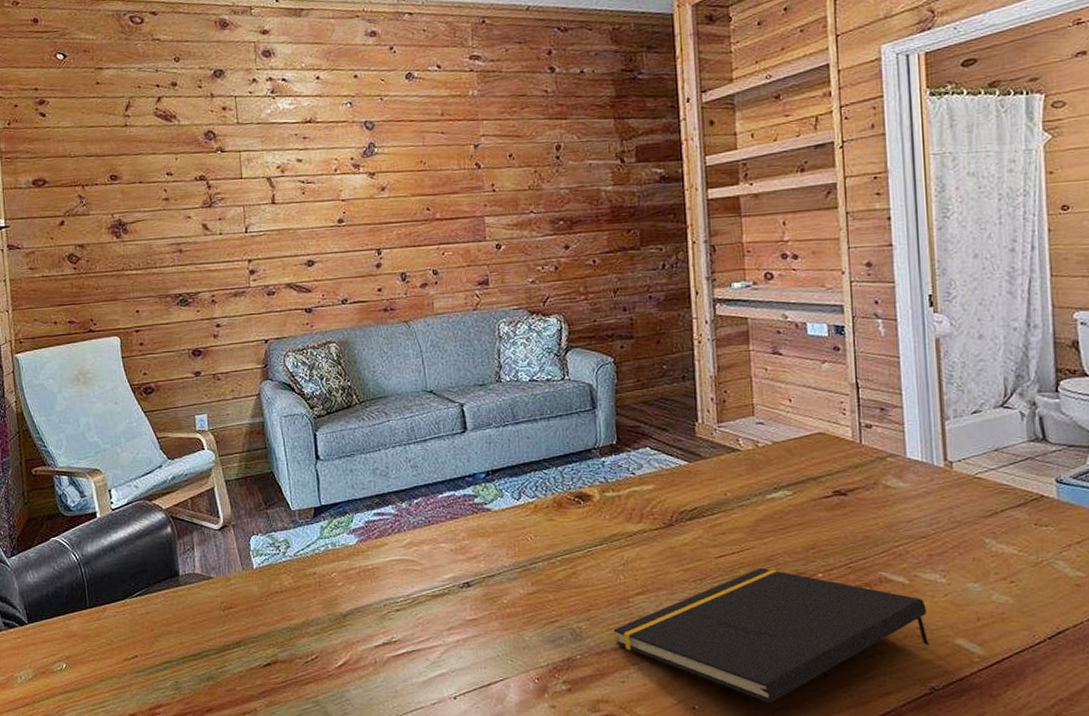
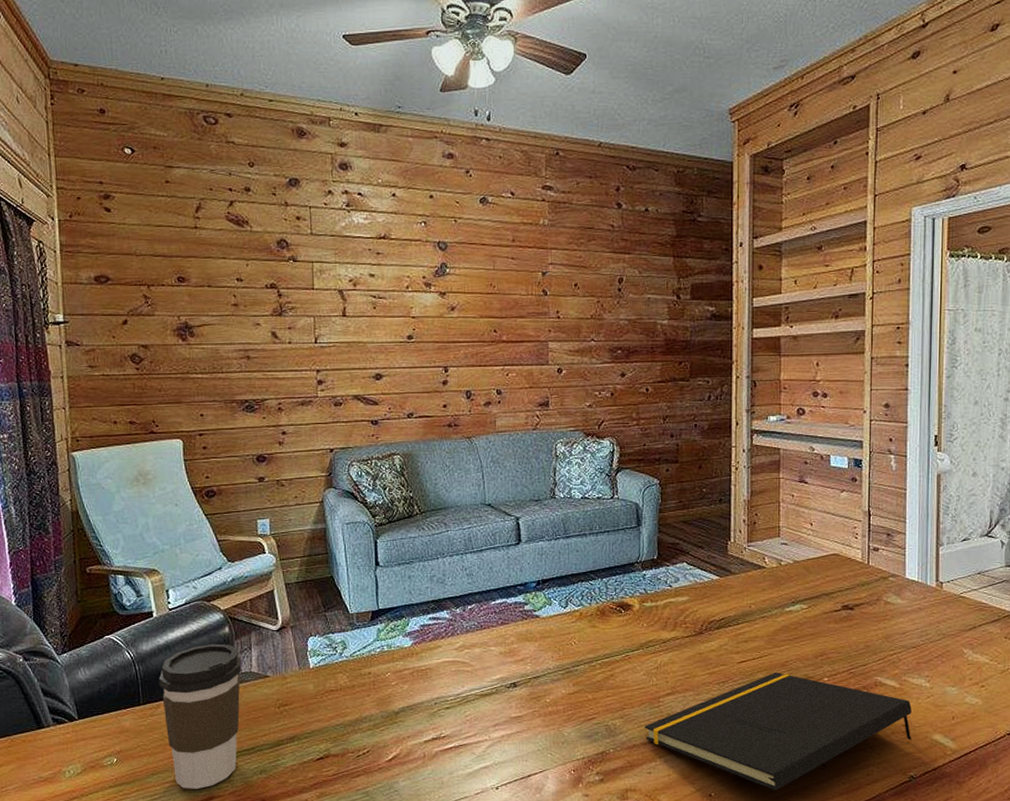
coffee cup: none [104,544,185,696] -> present [158,643,242,789]

